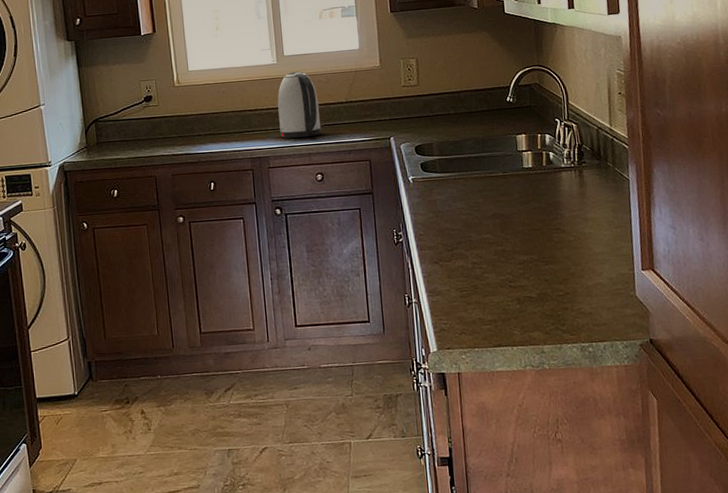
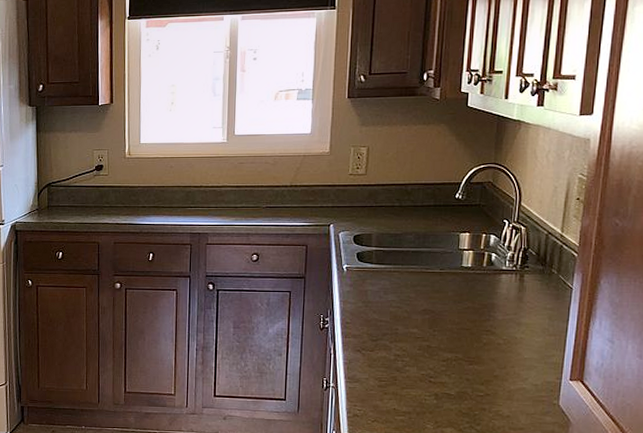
kettle: present [277,71,322,139] -> none [222,151,264,217]

